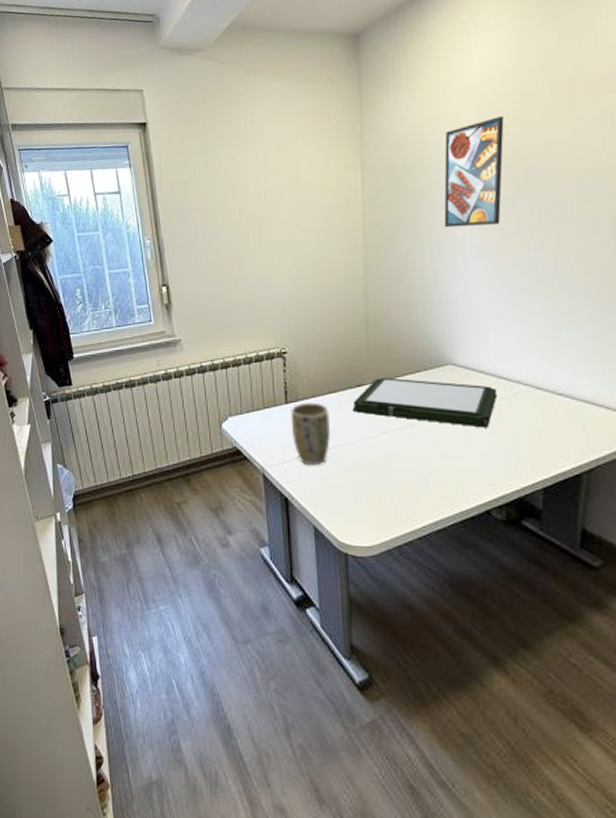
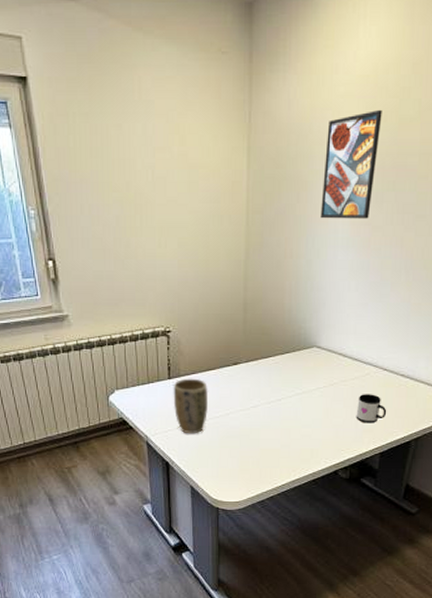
monitor: present [352,377,498,428] -> none [228,357,352,403]
mug: none [507,417,546,452] -> present [356,394,387,423]

